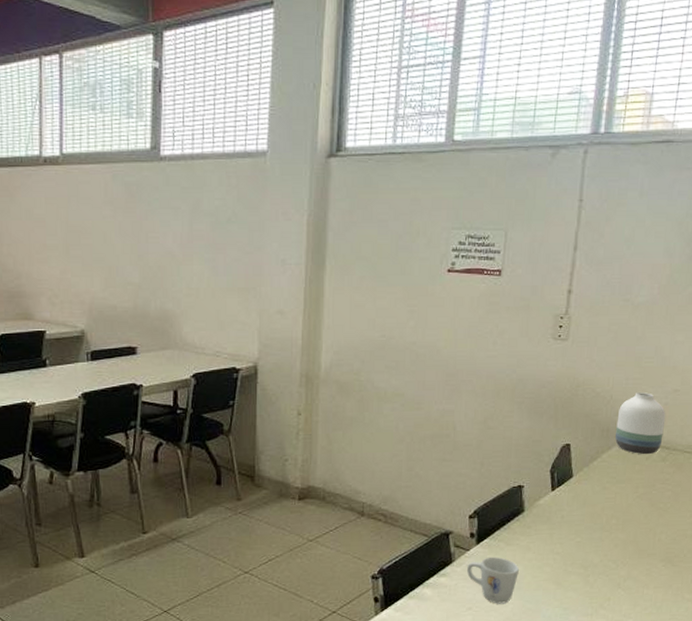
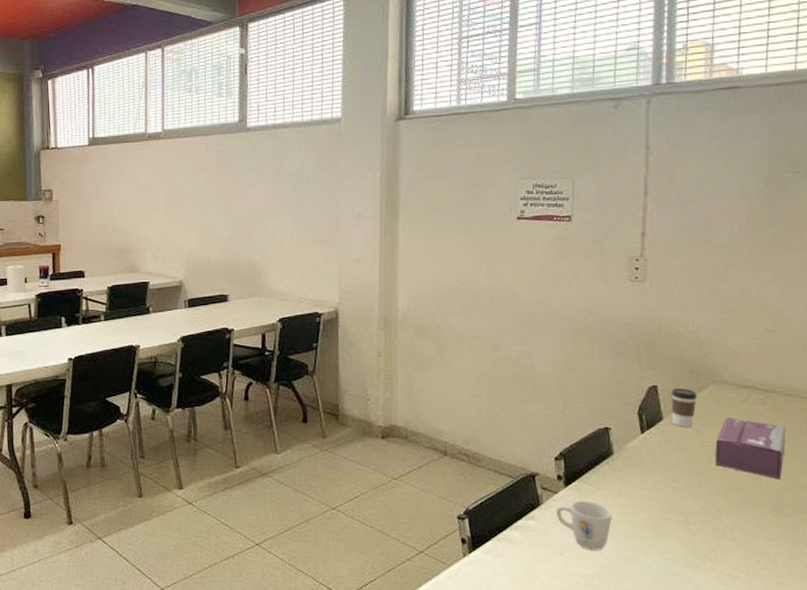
coffee cup: none [581,446,606,484] -> present [671,387,697,427]
vase: present [615,392,666,455] -> none [706,333,760,397]
tissue box: none [616,474,682,532] -> present [715,418,786,480]

